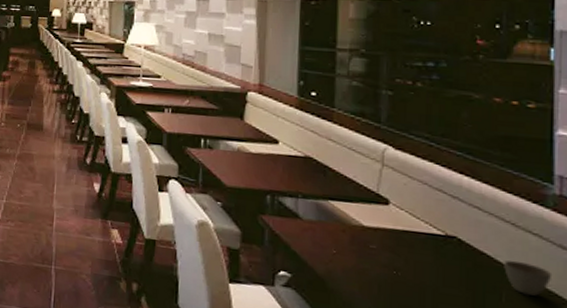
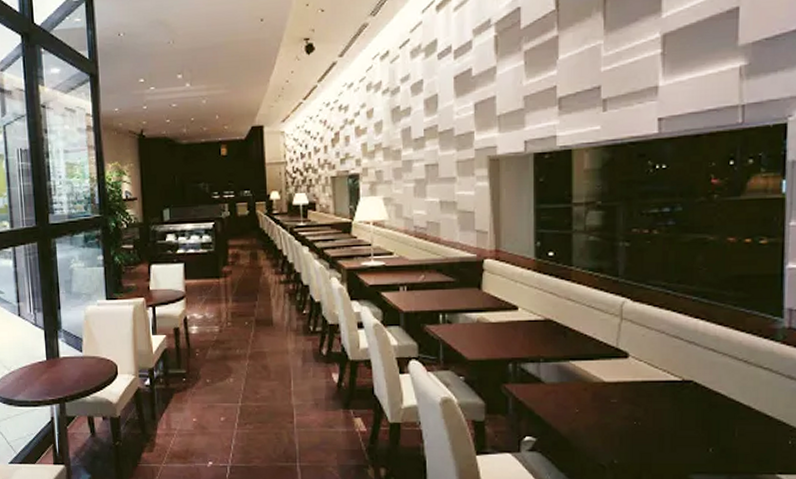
cup: present [504,260,553,296] -> none [737,396,781,428]

